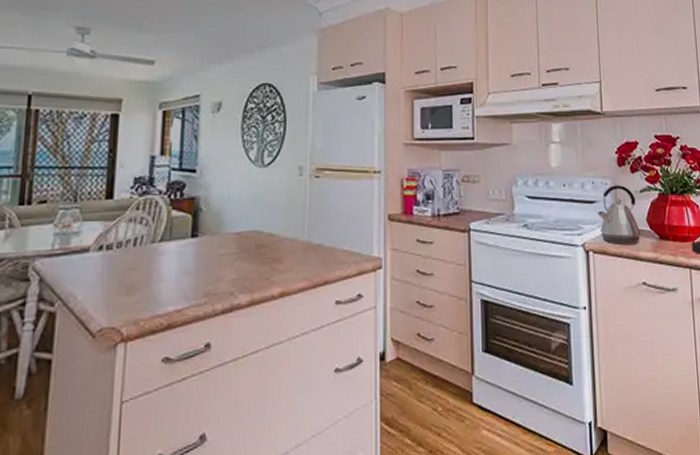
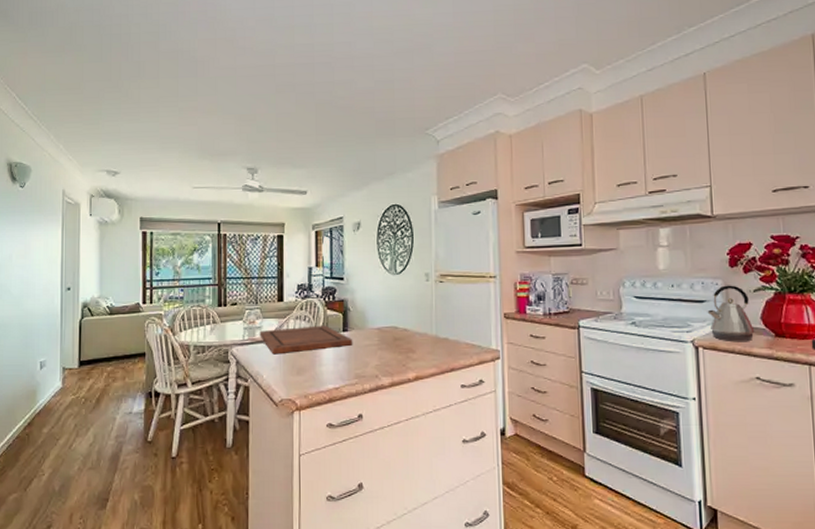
cutting board: none [76,229,204,269] -> present [259,325,353,355]

